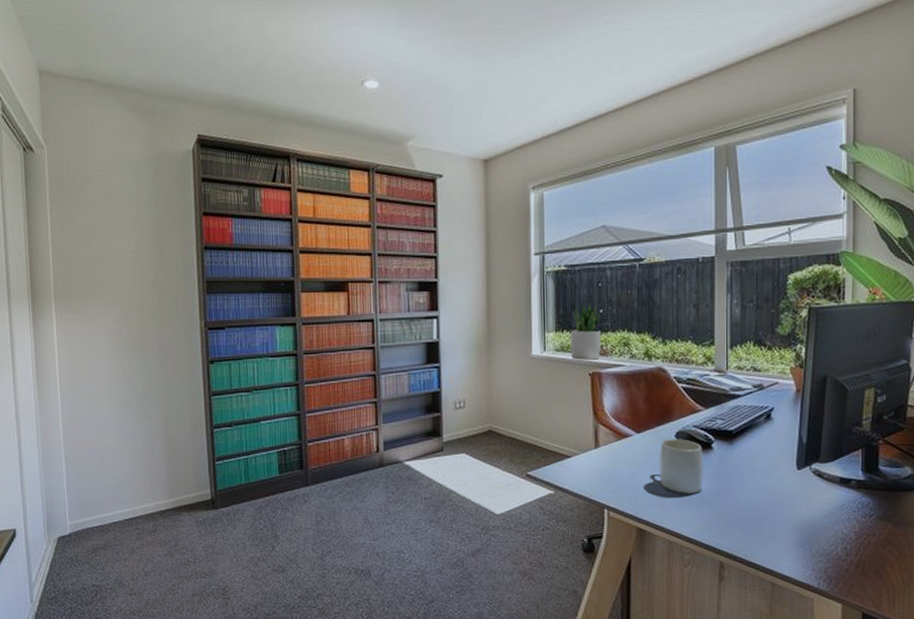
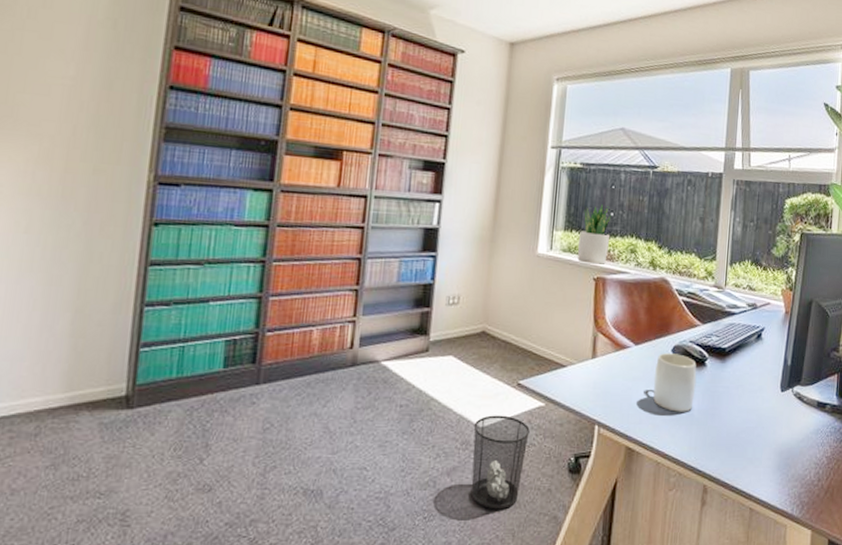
waste bin: none [491,503,543,586] -> present [471,415,530,510]

